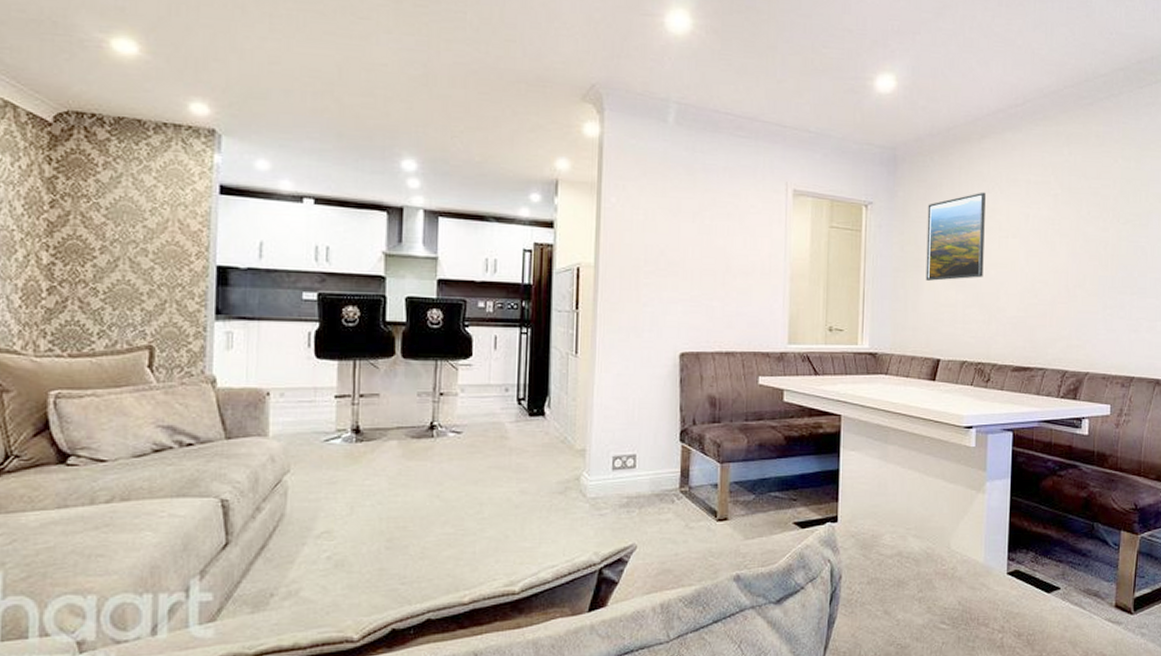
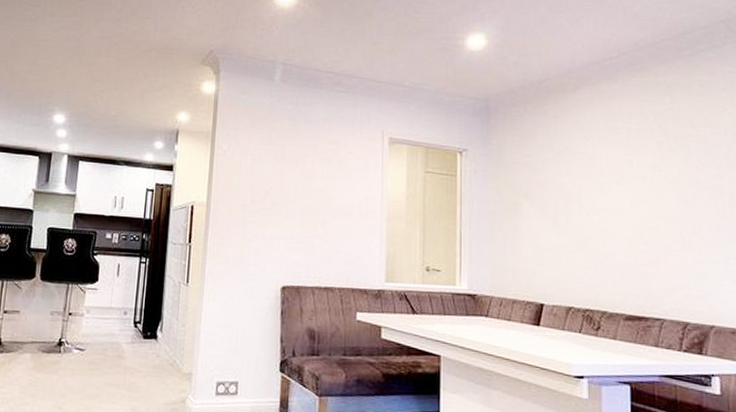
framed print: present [925,192,986,281] -> none [523,139,586,225]

